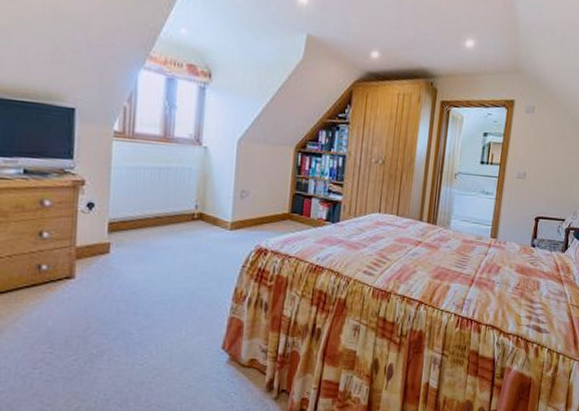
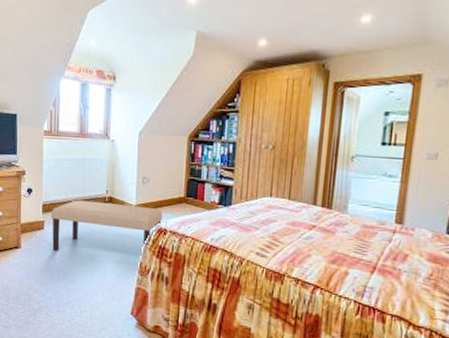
bench: none [119,216,263,280] -> present [50,200,162,251]

